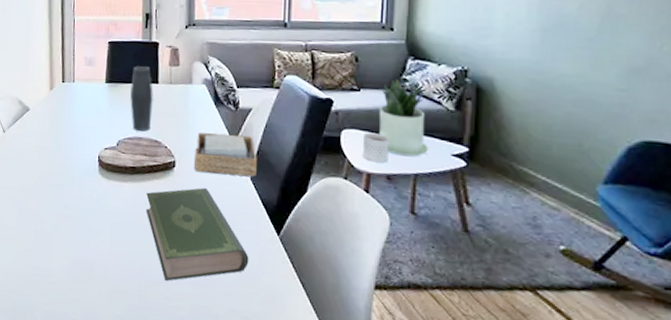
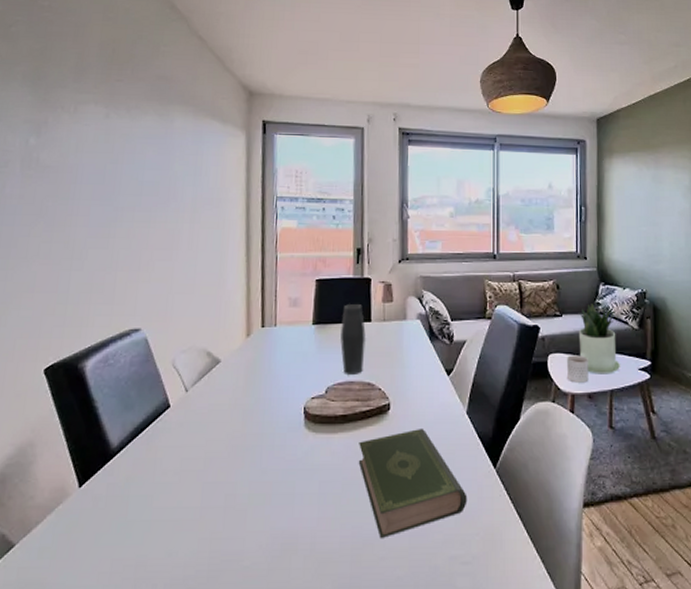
napkin holder: present [194,132,257,178] -> none [410,369,472,412]

